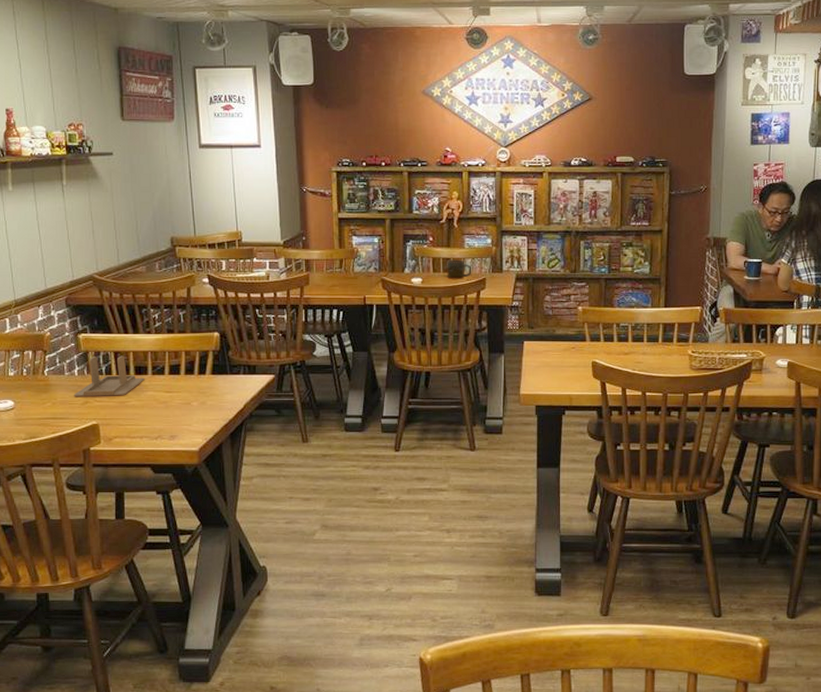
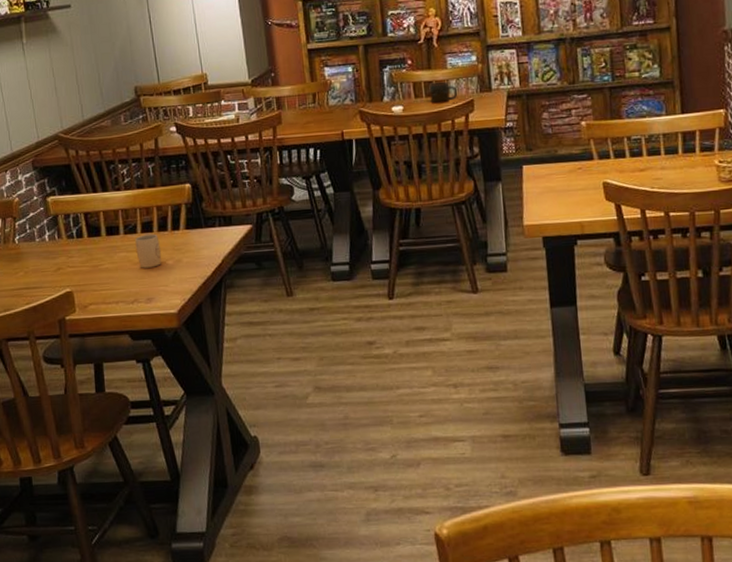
napkin holder: present [73,355,145,396] -> none [45,216,117,263]
mug: none [162,376,187,407] -> present [135,233,162,268]

